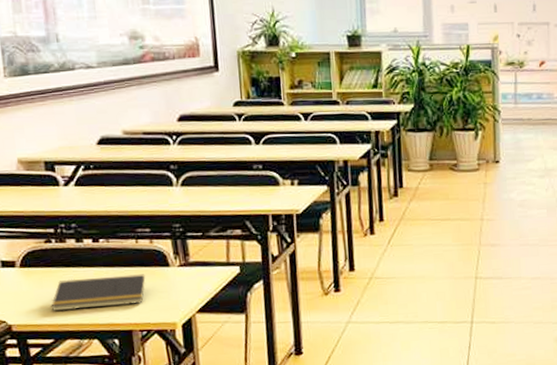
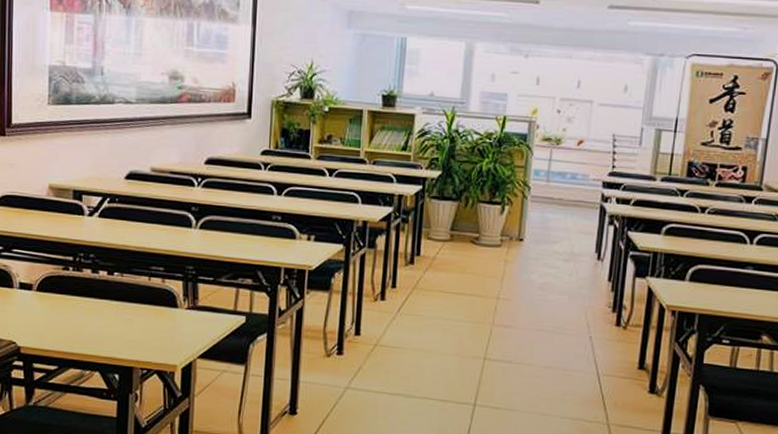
notepad: present [51,274,146,311] -> none [59,308,153,342]

